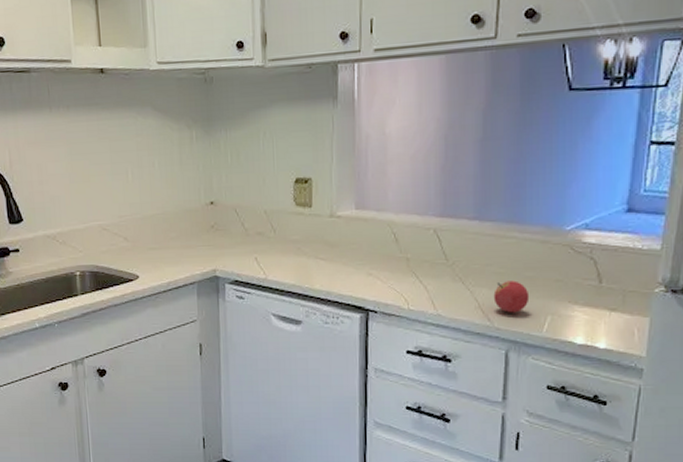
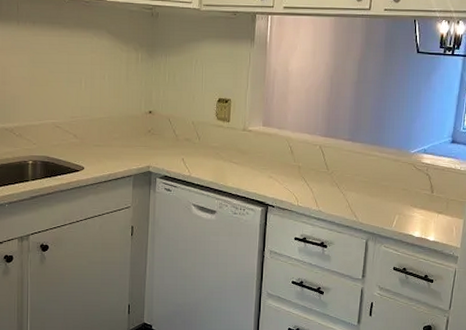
fruit: present [493,280,530,313] -> none [359,188,385,212]

